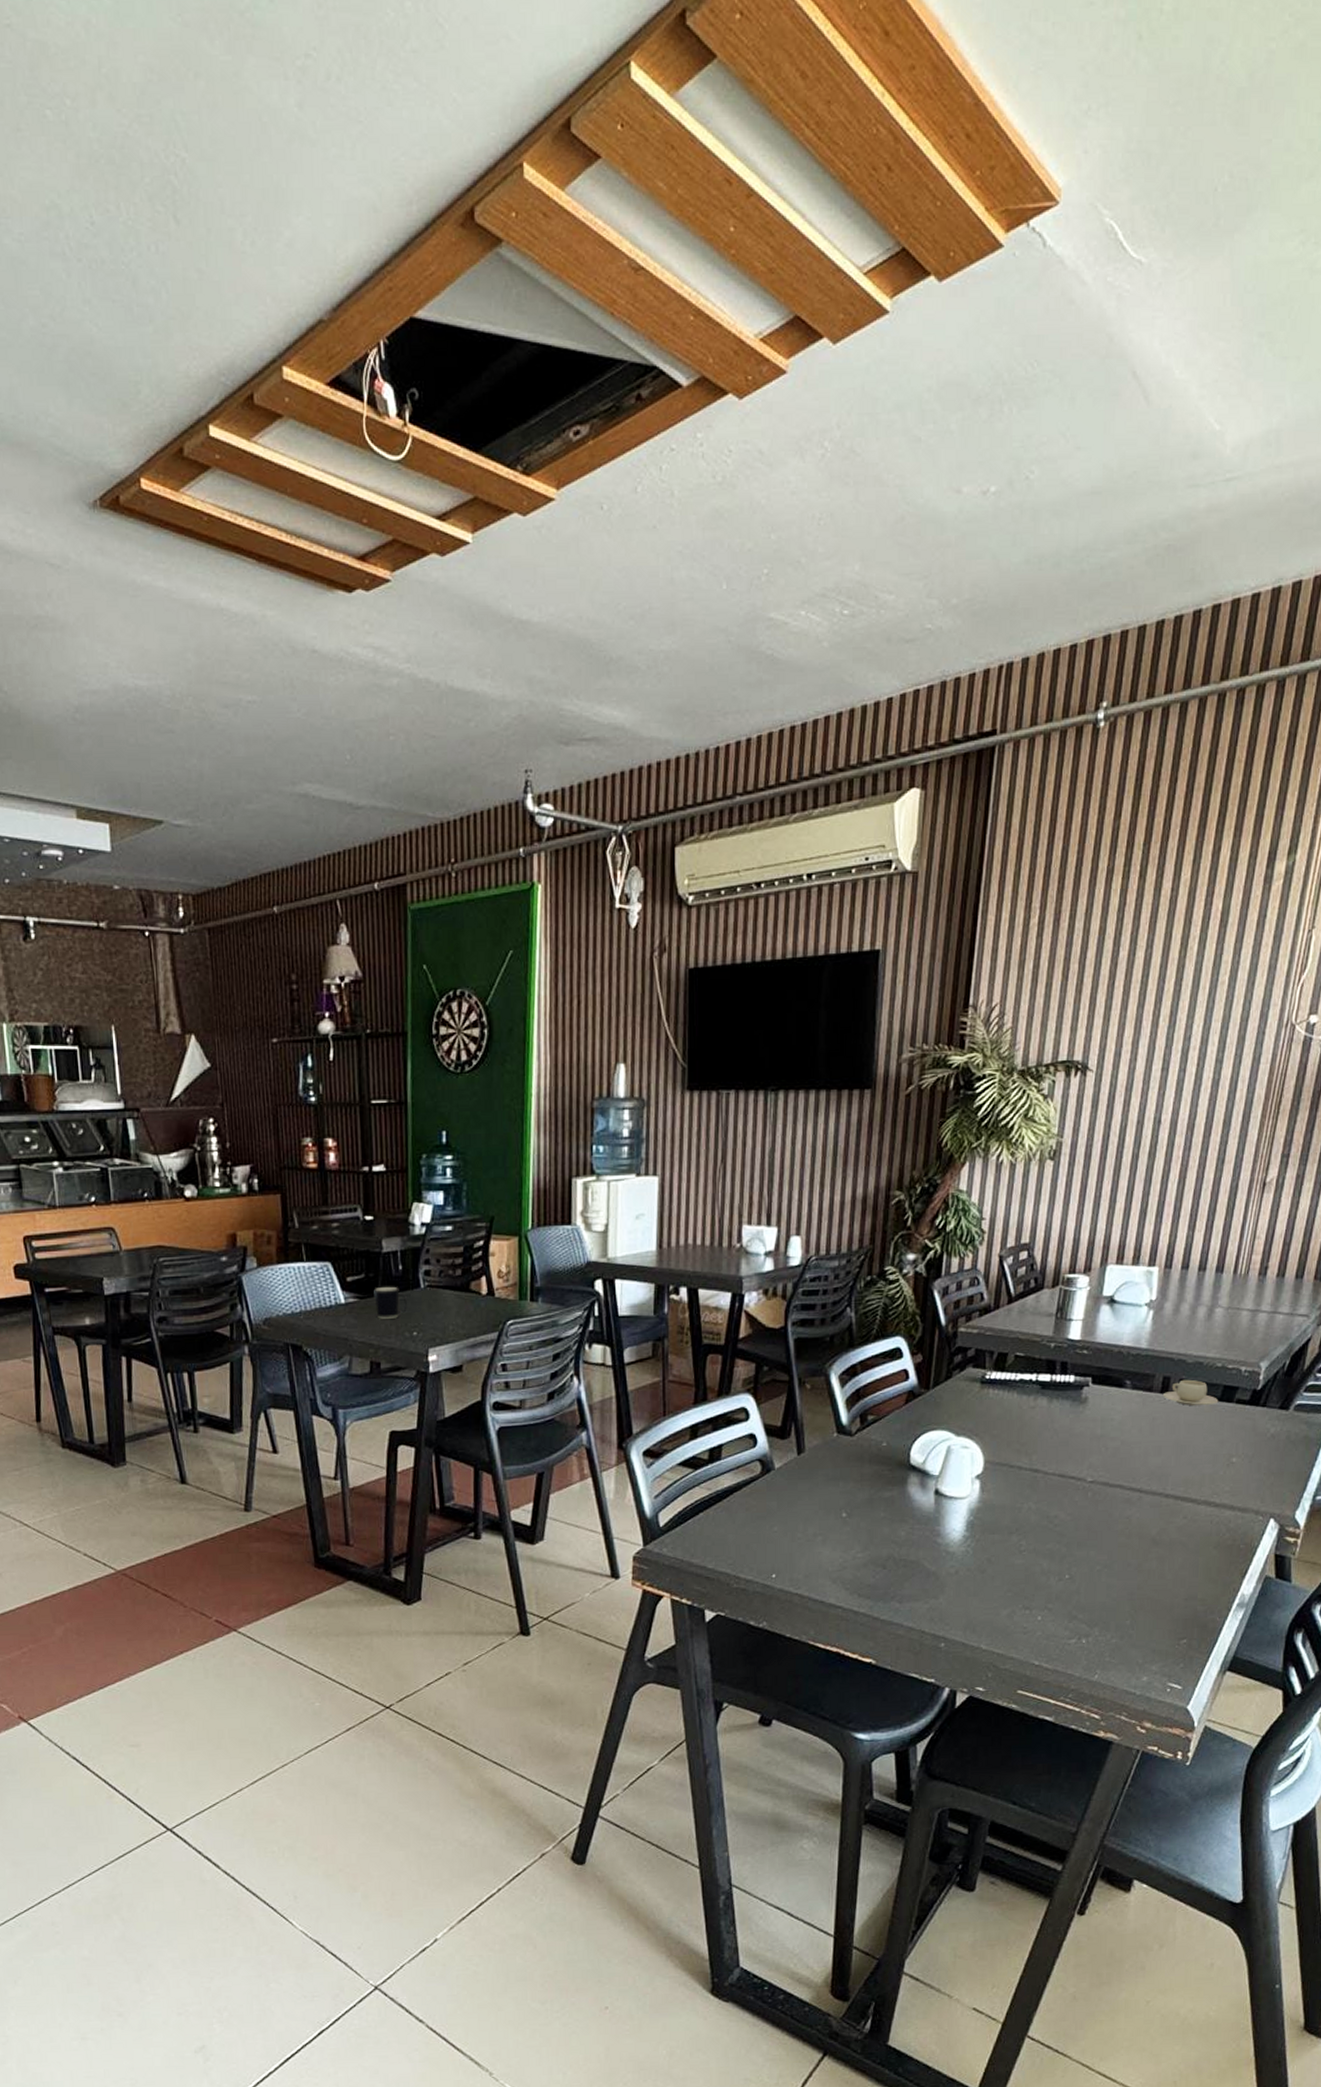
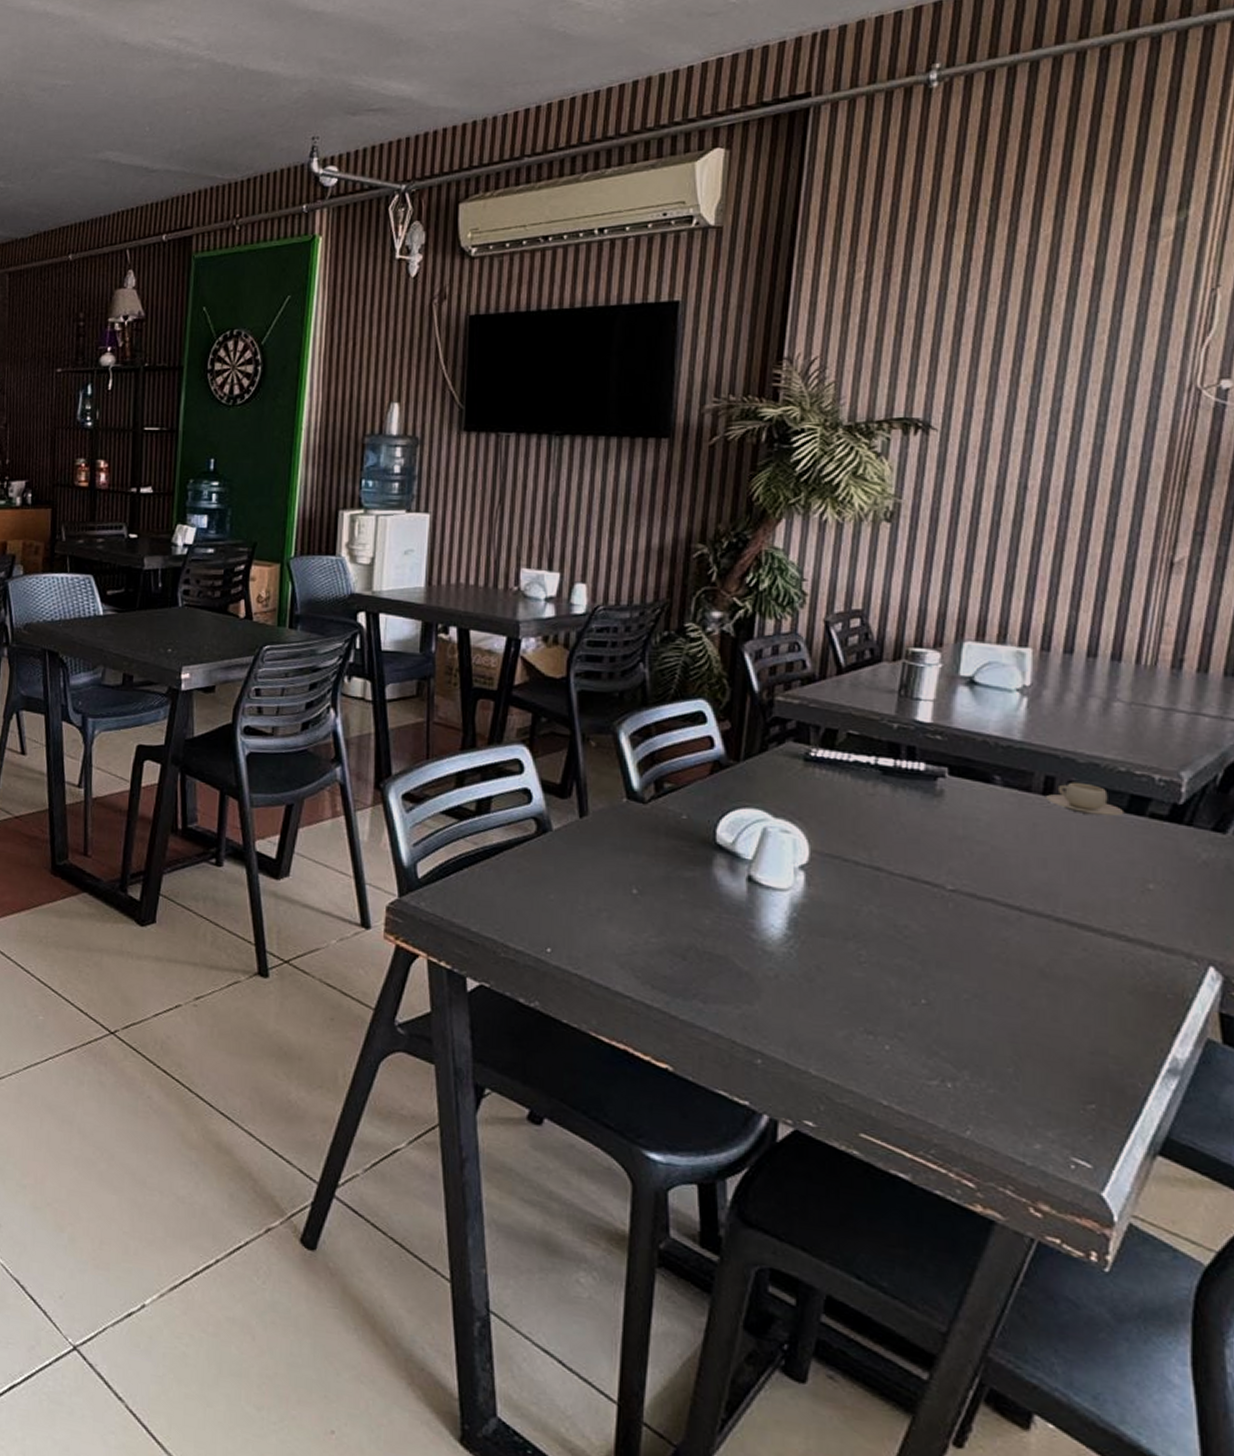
mug: present [374,1286,407,1320] -> none [132,602,164,635]

